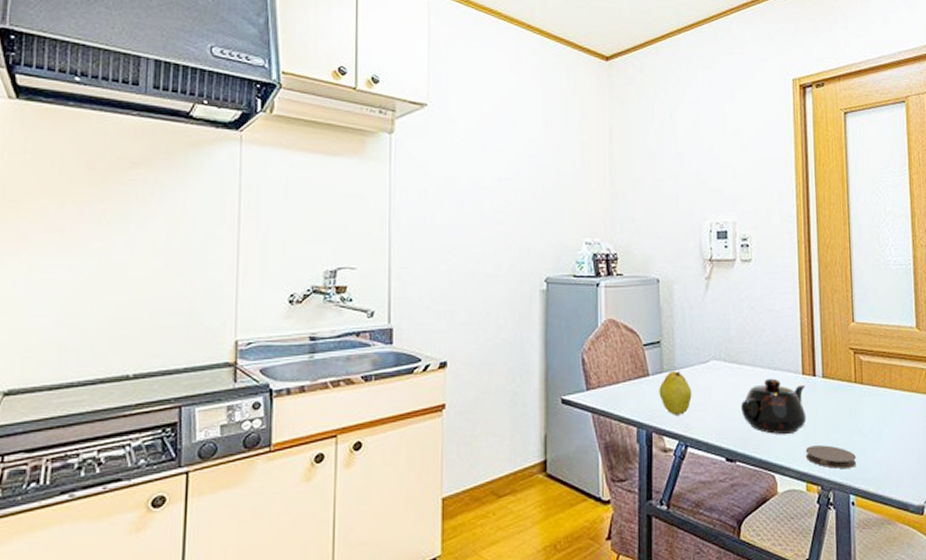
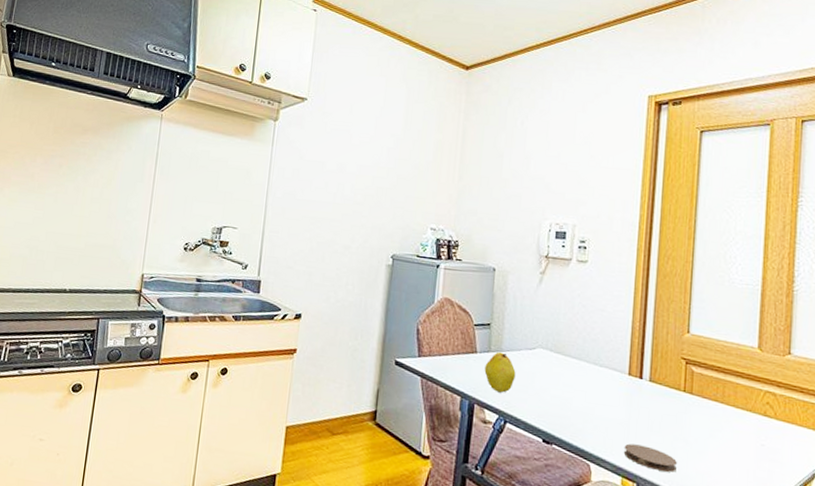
teapot: present [741,378,807,435] -> none [562,373,631,429]

